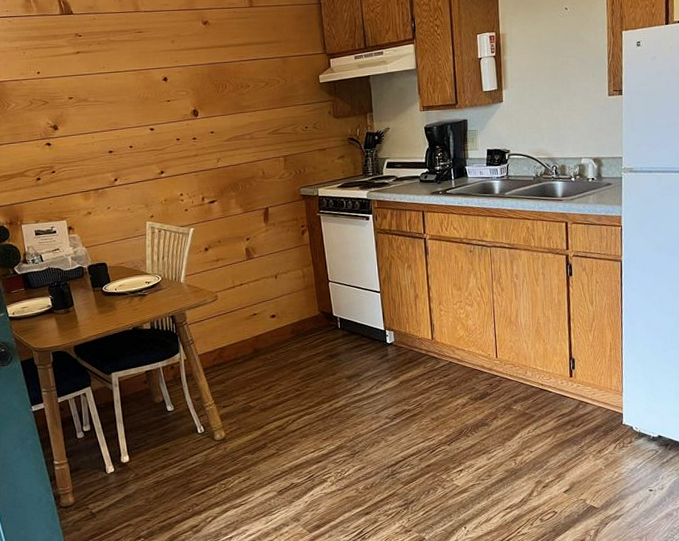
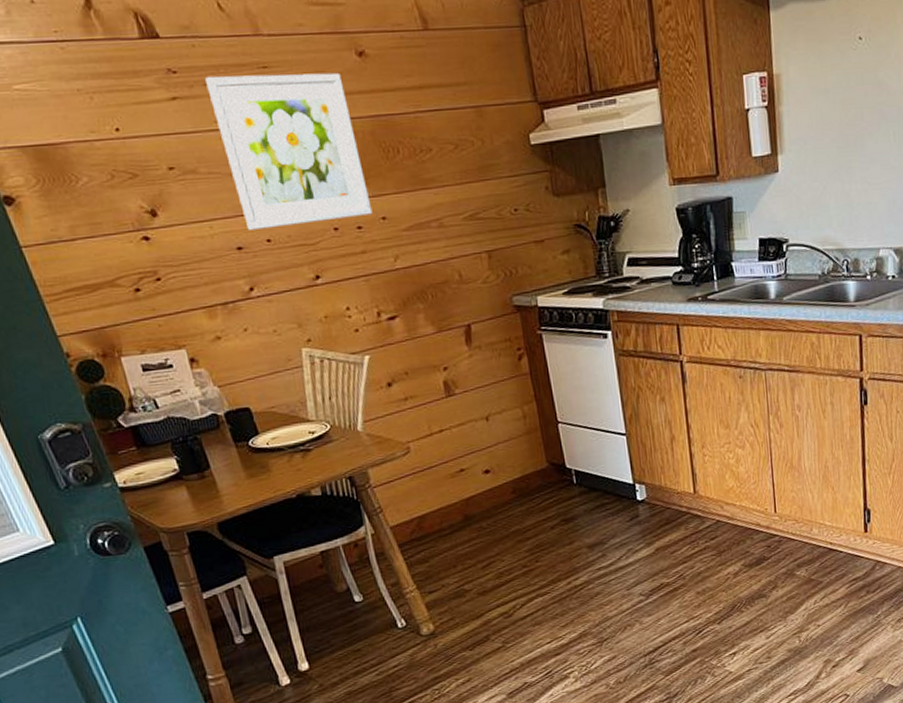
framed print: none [100,35,205,139] -> present [205,72,373,230]

